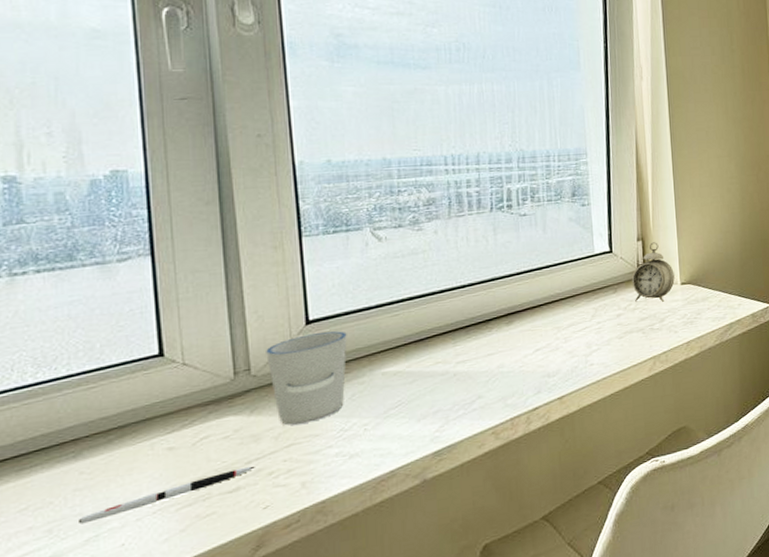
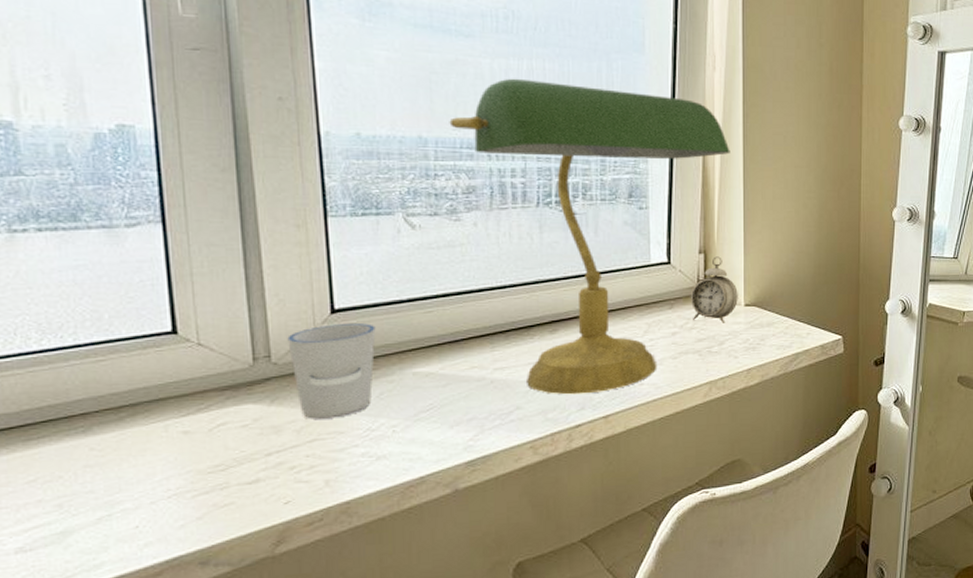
pen: present [77,466,255,525] -> none [89,458,275,502]
desk lamp: none [410,100,660,381] -> present [449,78,730,395]

